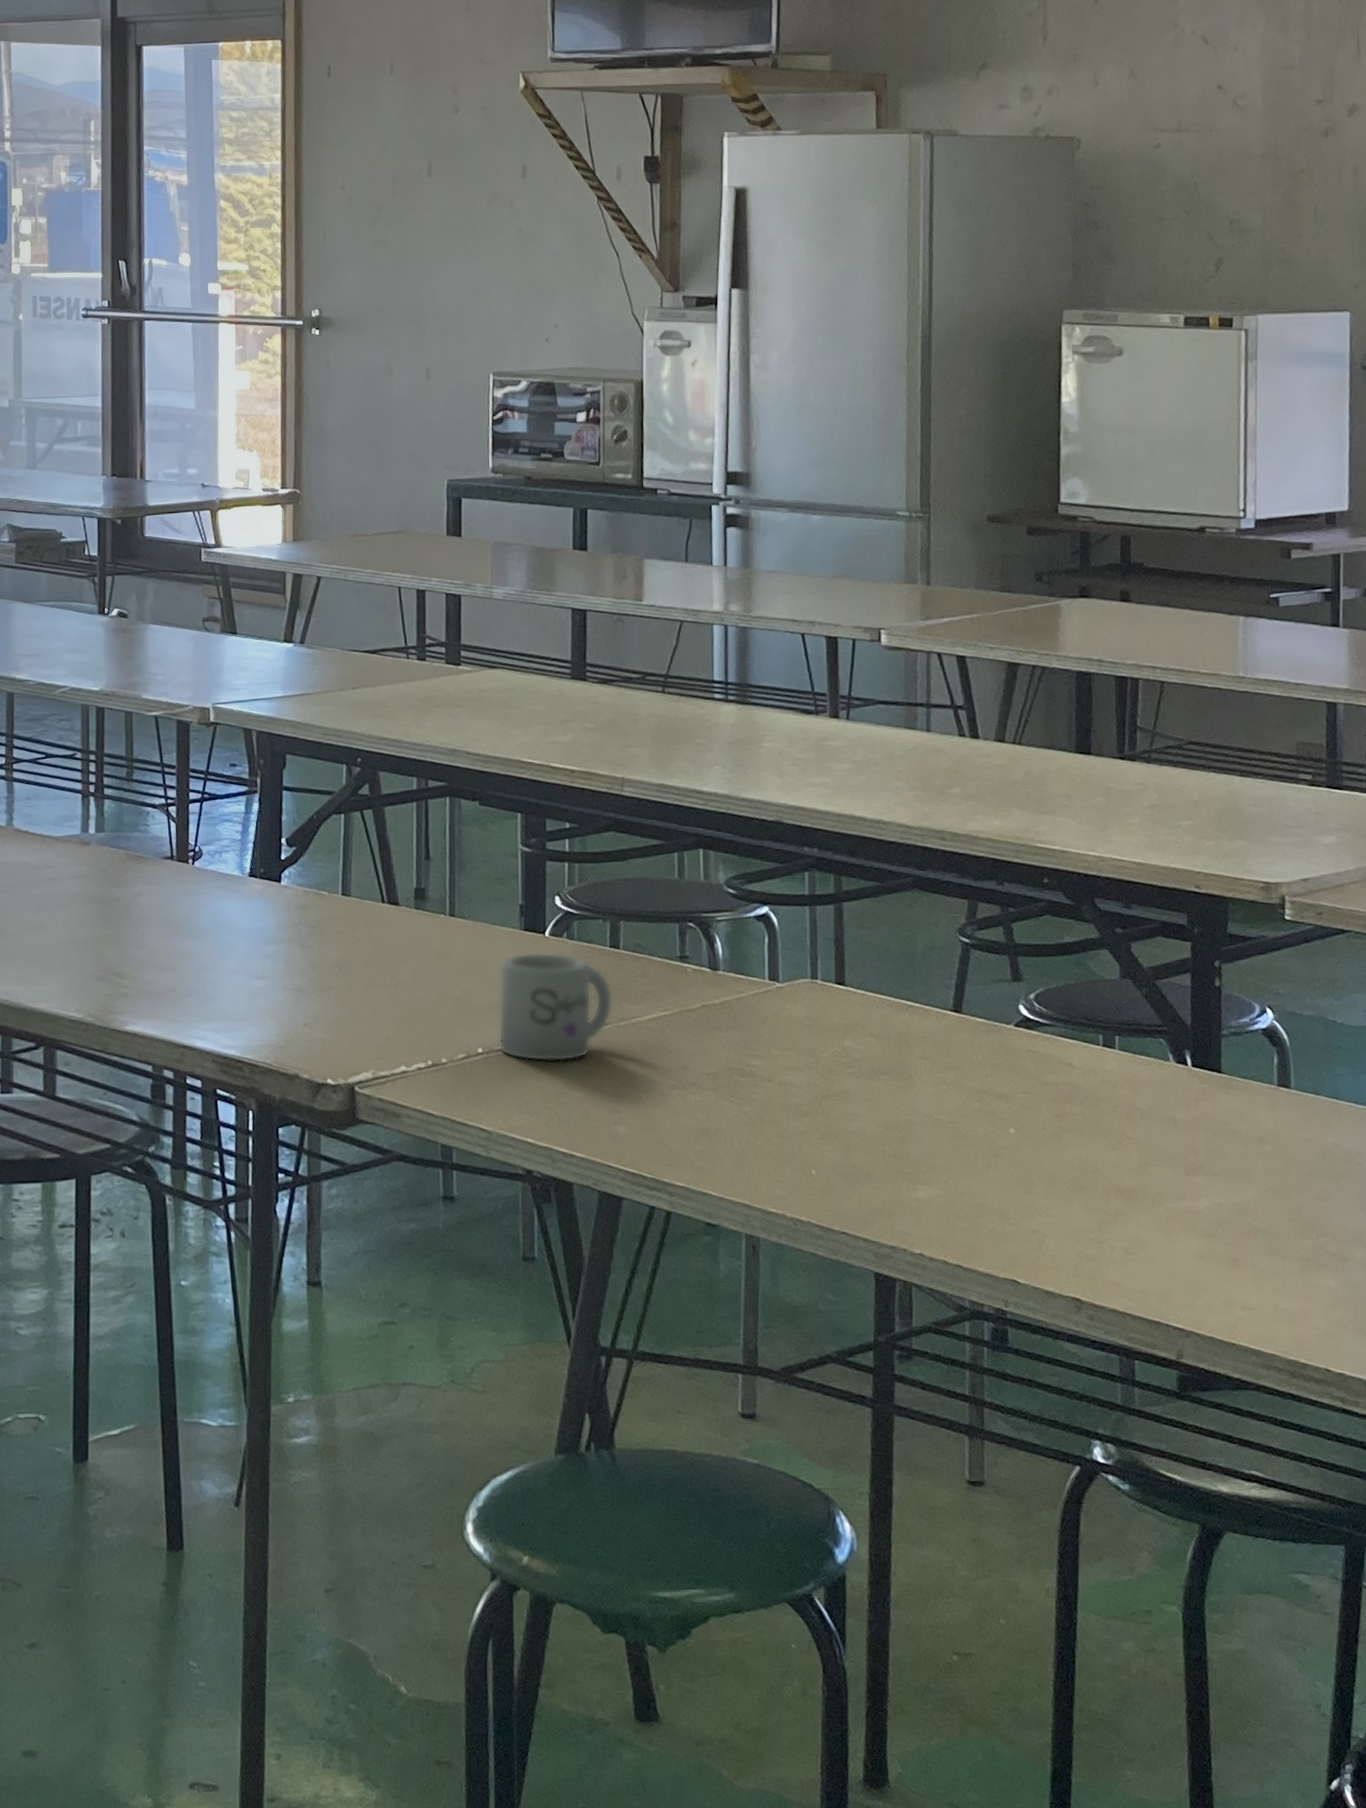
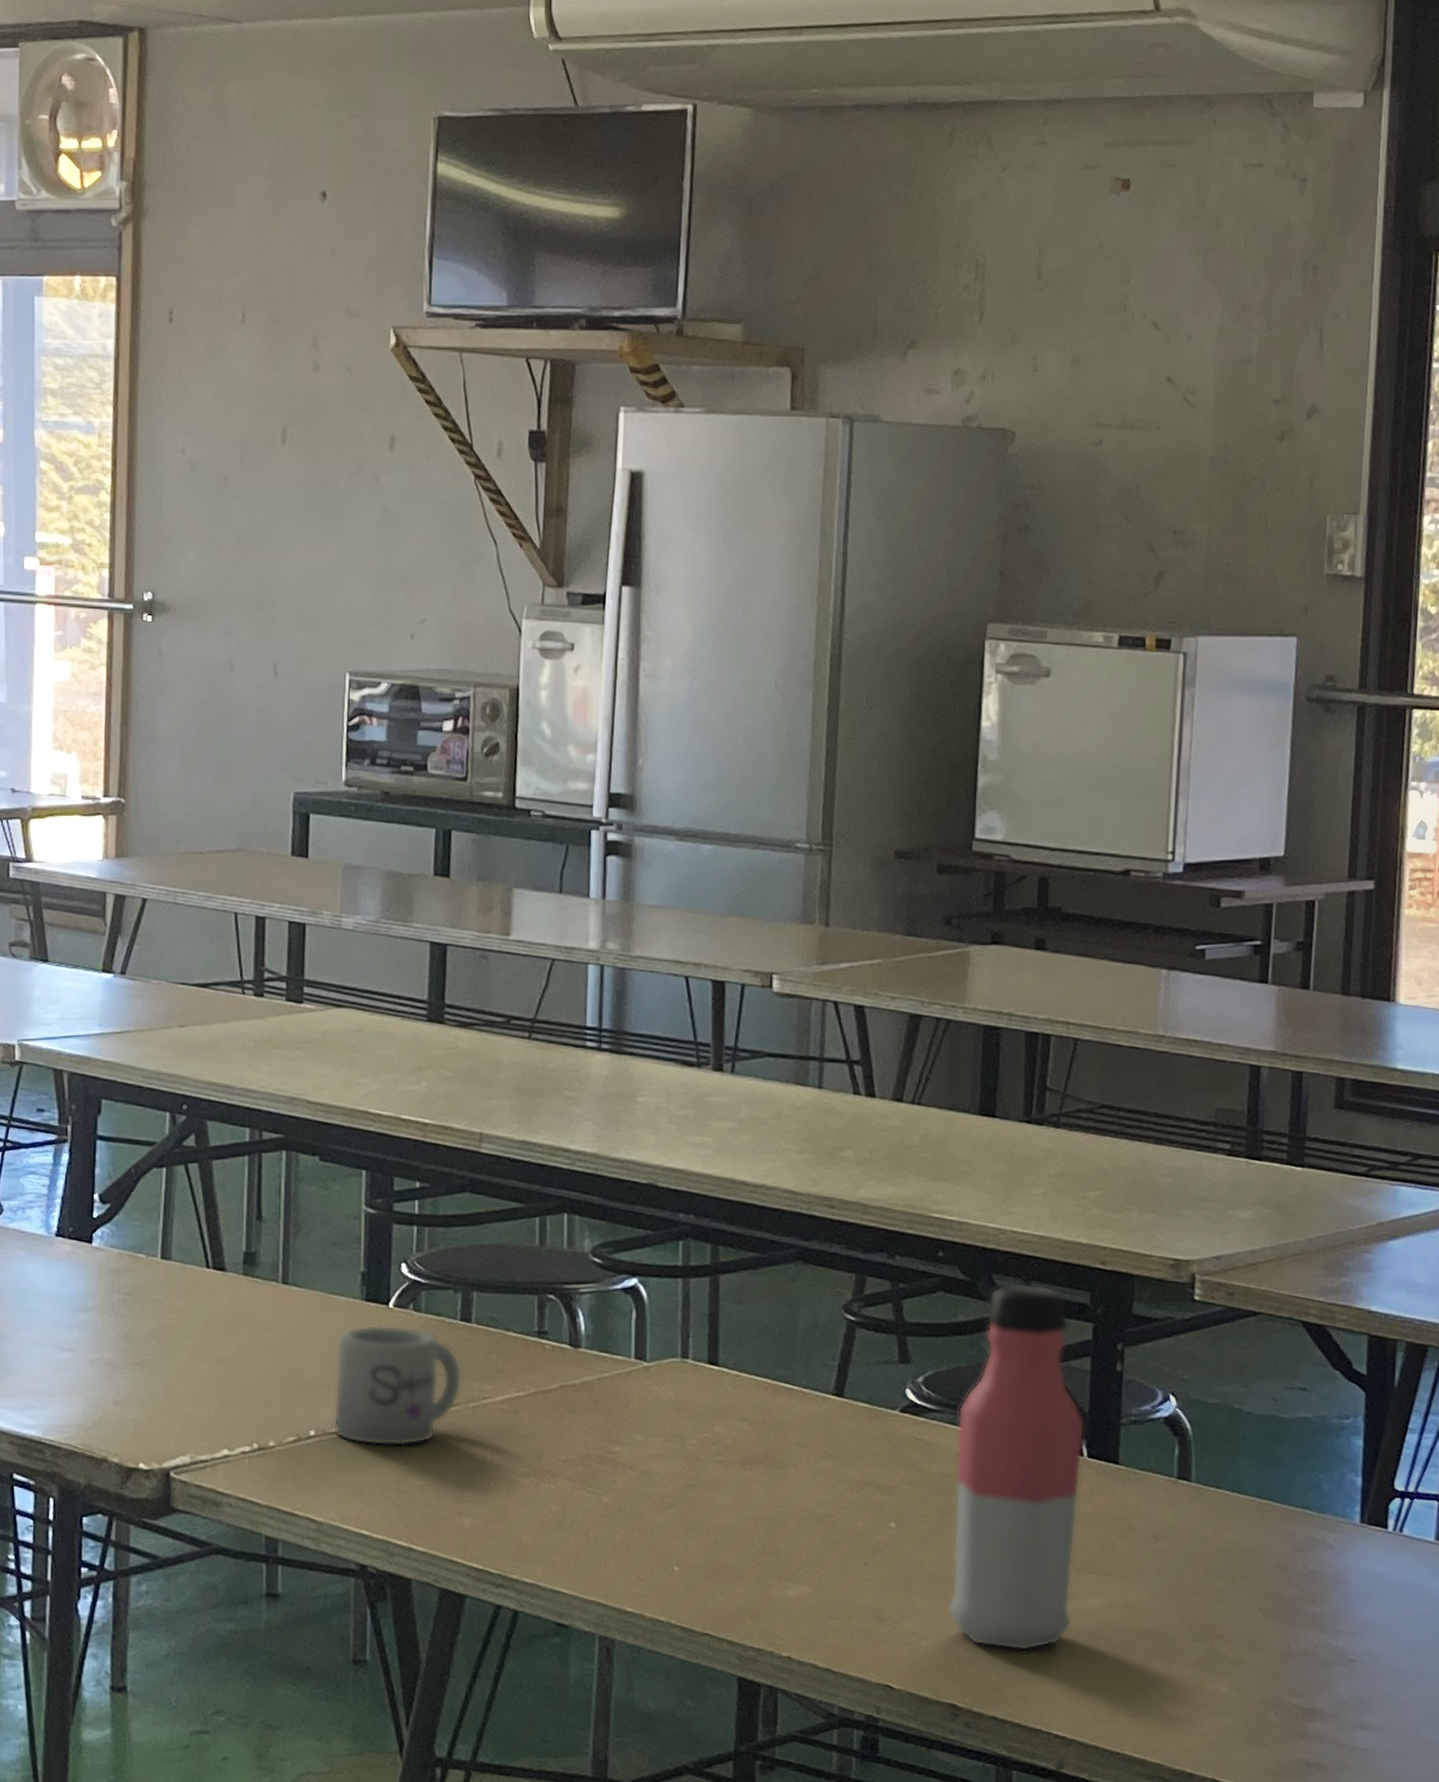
water bottle: none [1066,906,1188,1248] -> present [947,1282,1085,1652]

